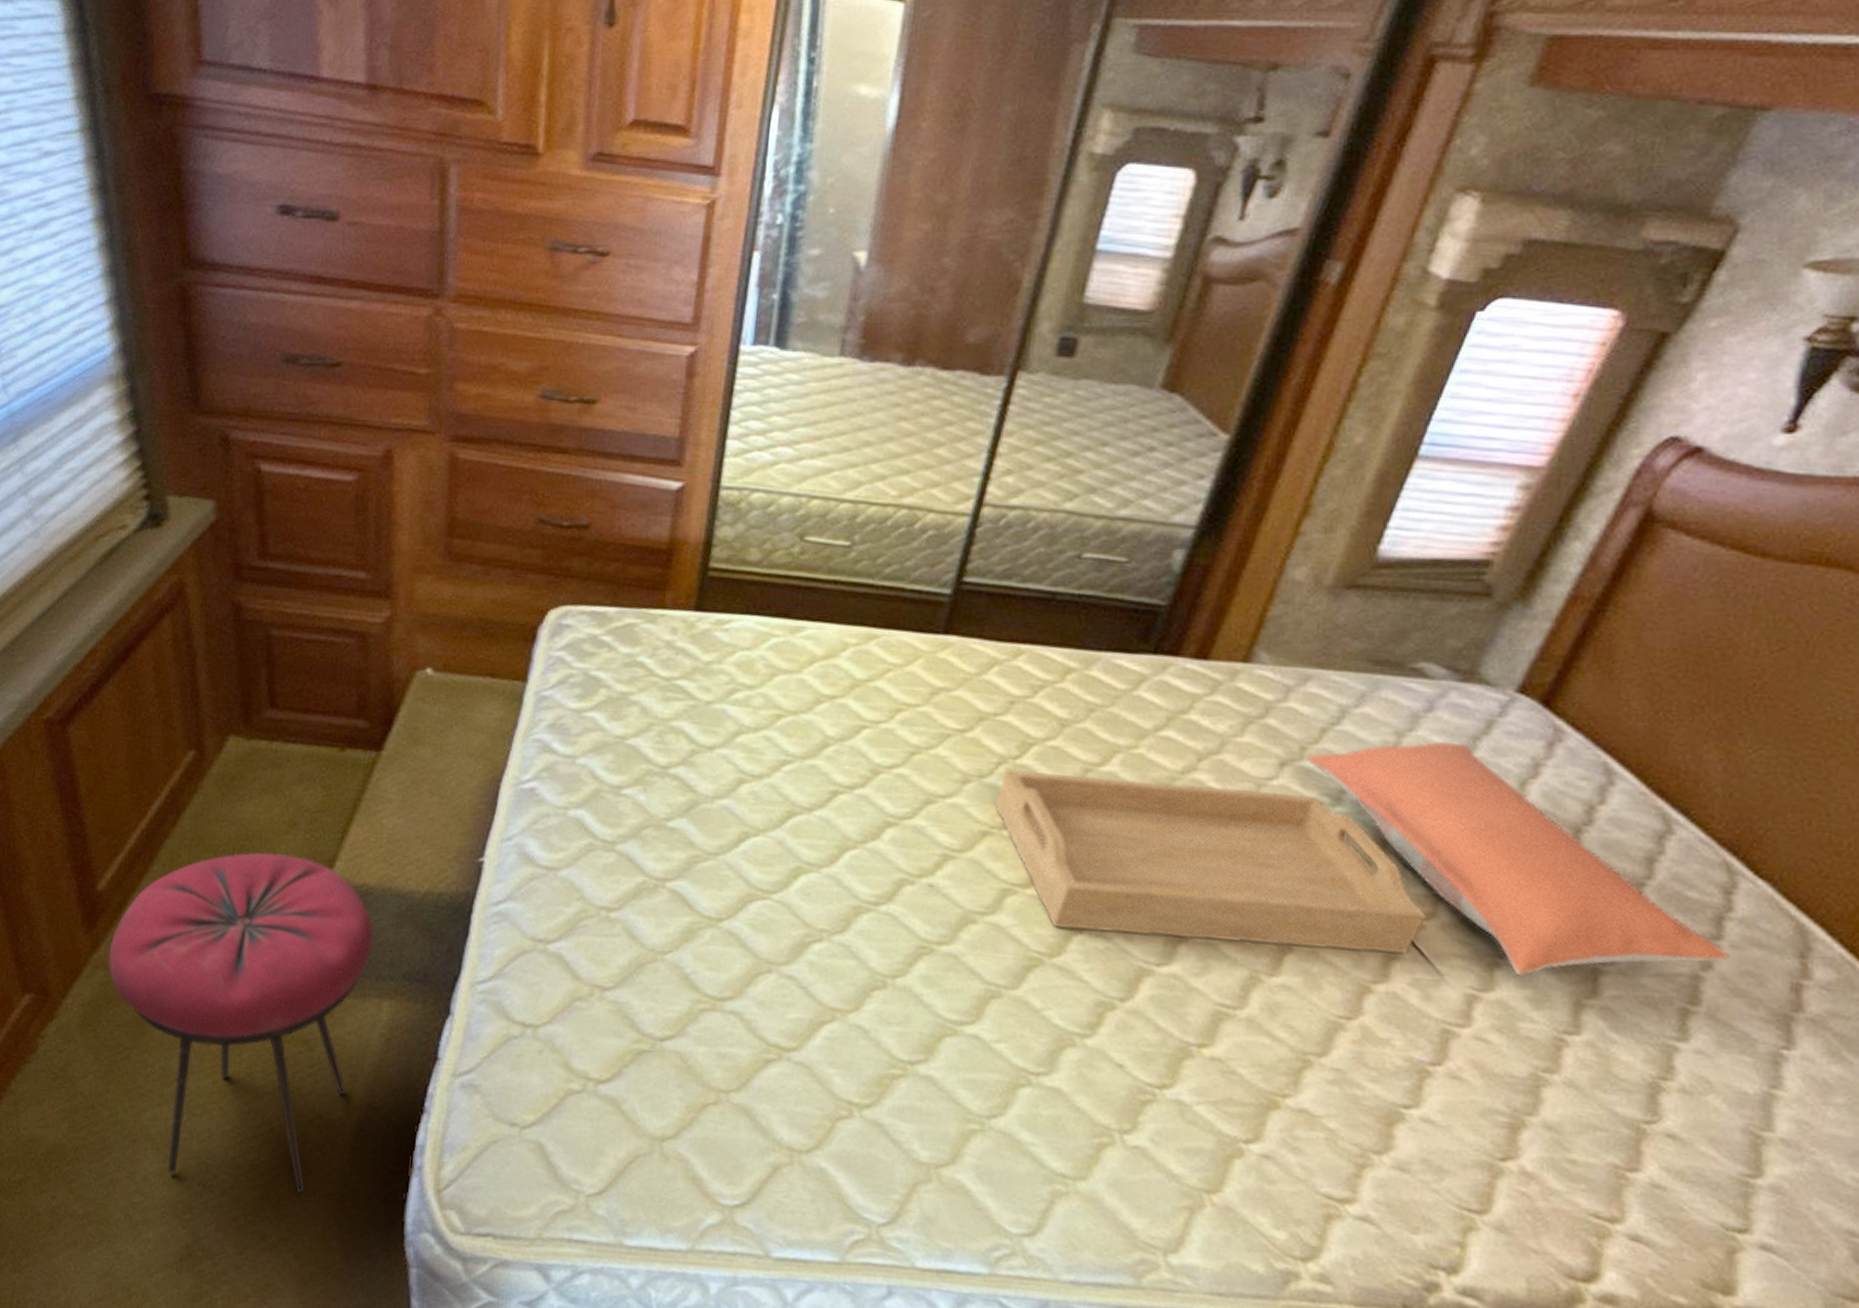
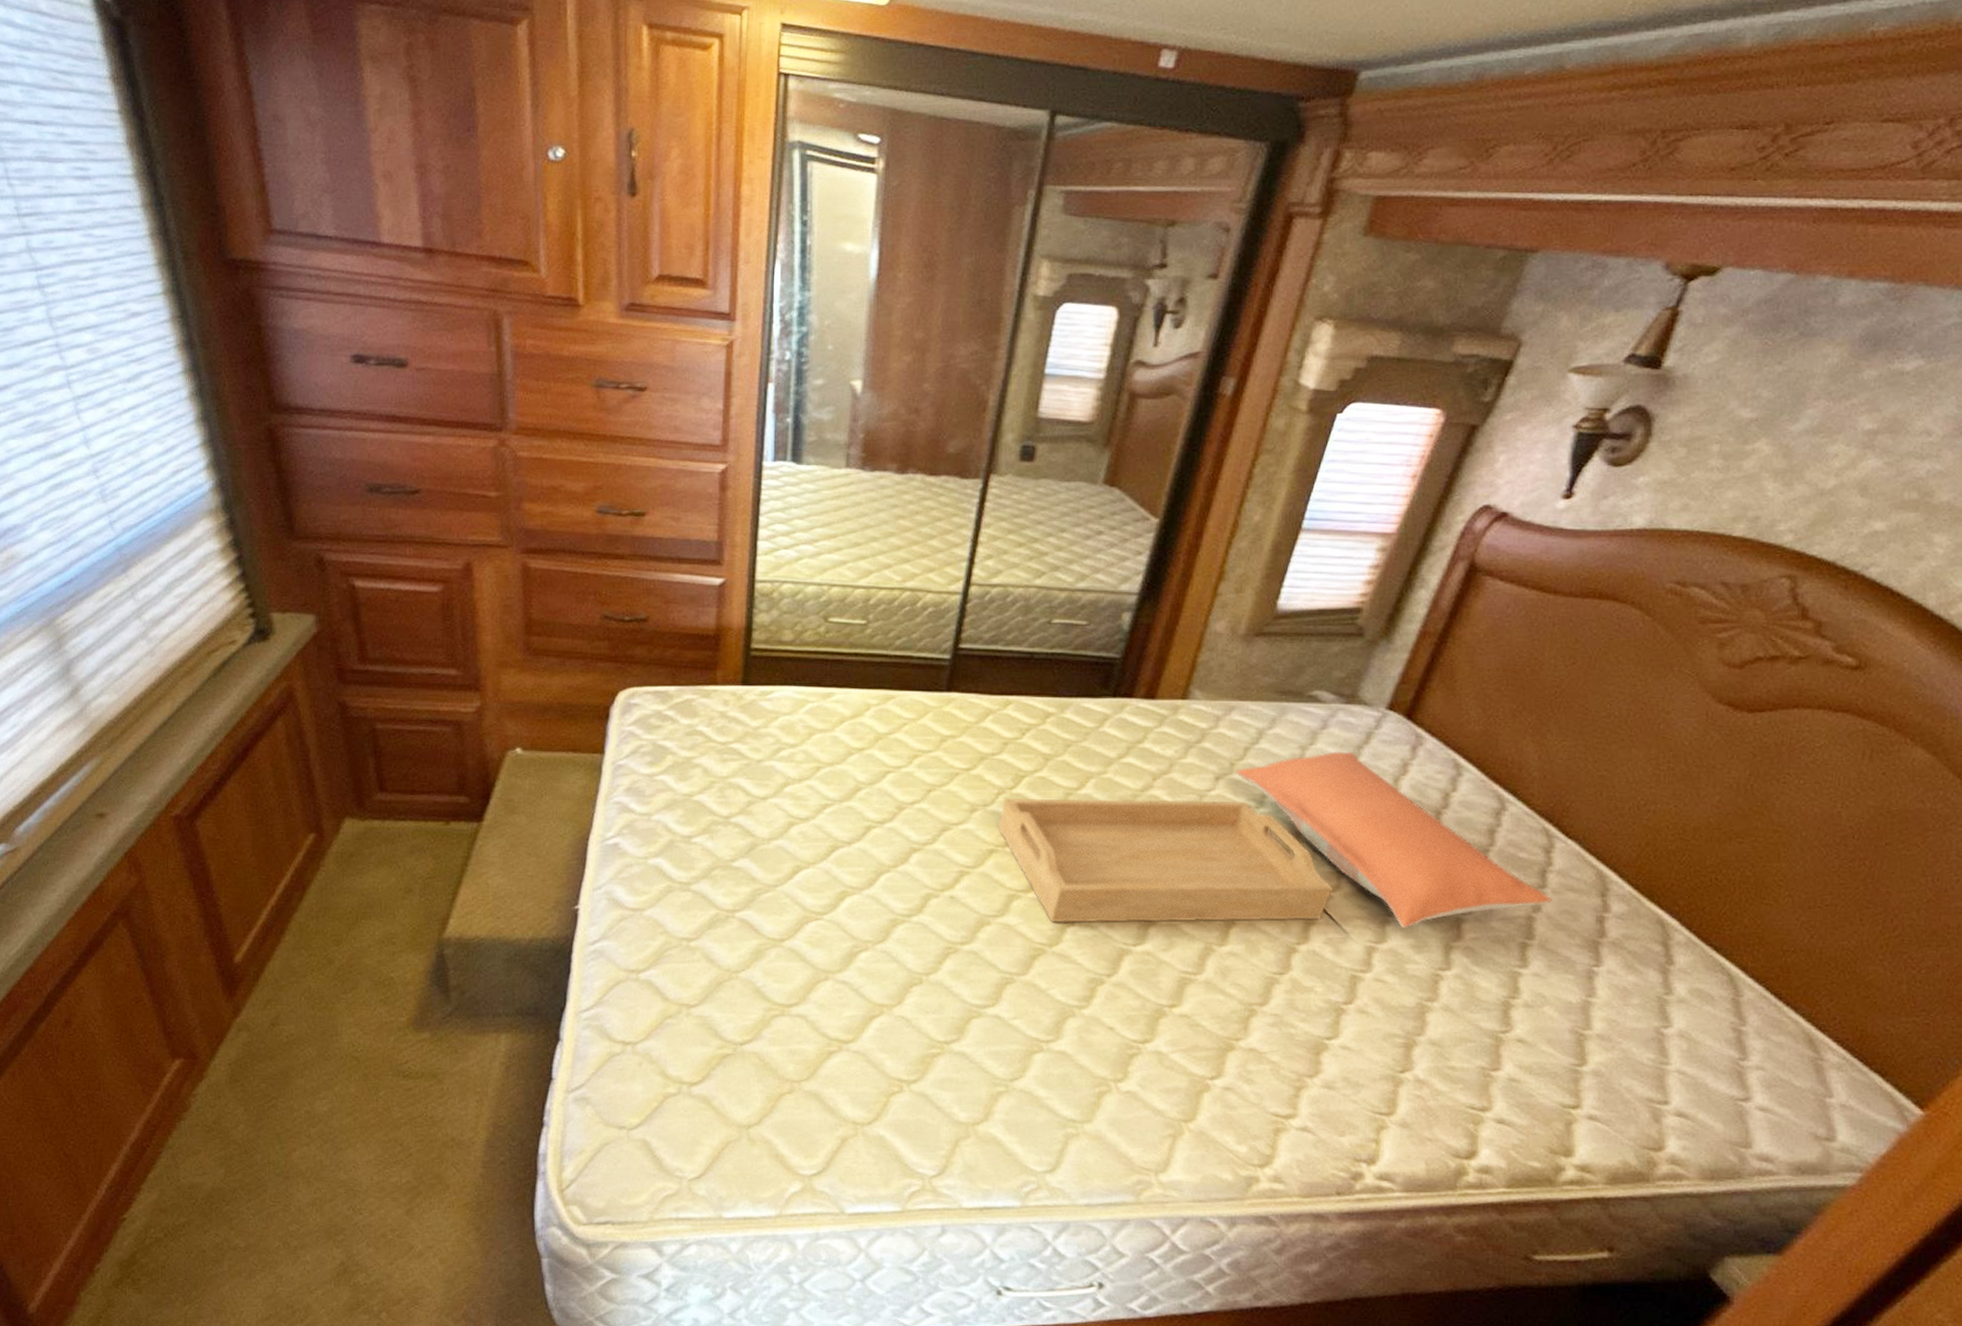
stool: present [108,852,374,1193] -> none [250,917,488,1206]

